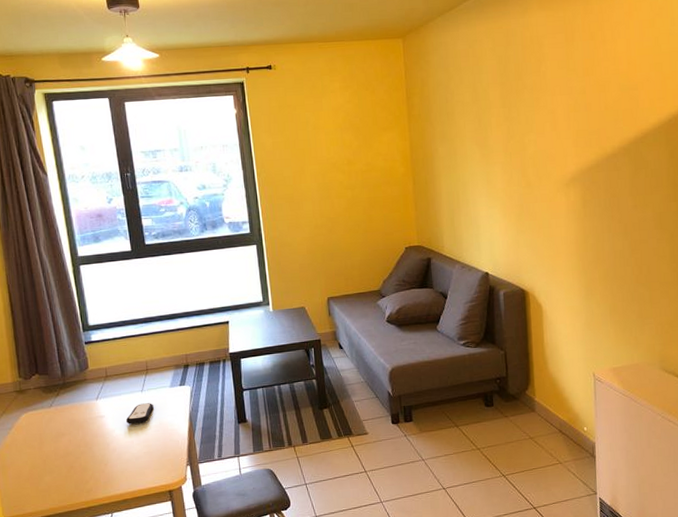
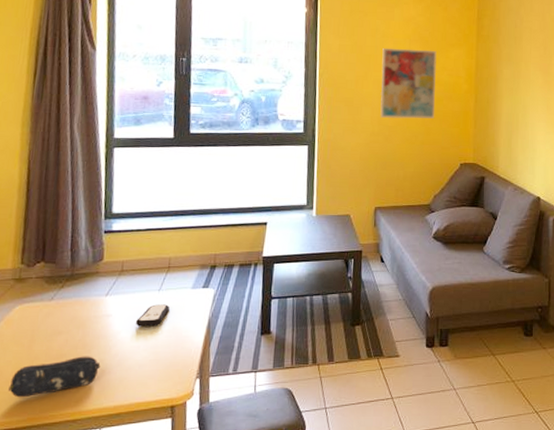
pencil case: none [29,452,103,492] -> present [7,356,101,398]
wall art: none [315,136,375,211] -> present [380,47,437,119]

